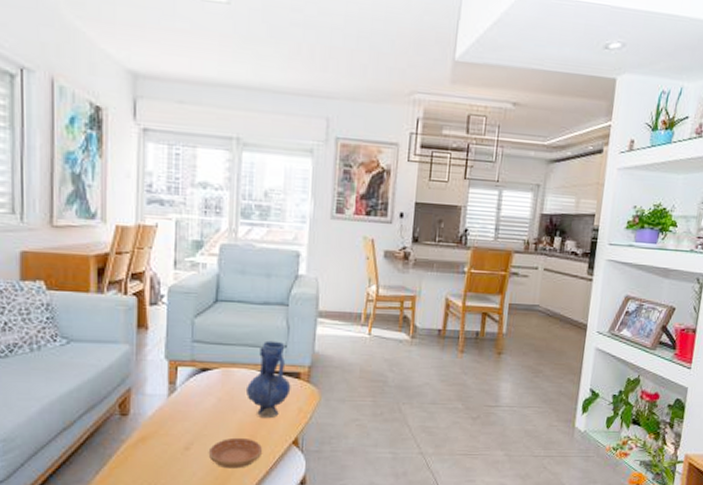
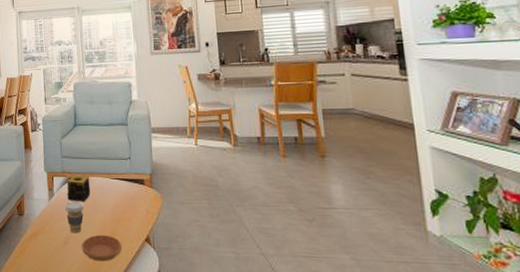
coffee cup: none [191,399,218,437] -> present [65,202,84,234]
candle: none [195,366,230,399] -> present [67,176,91,202]
vase: present [245,340,291,419] -> none [103,154,138,219]

